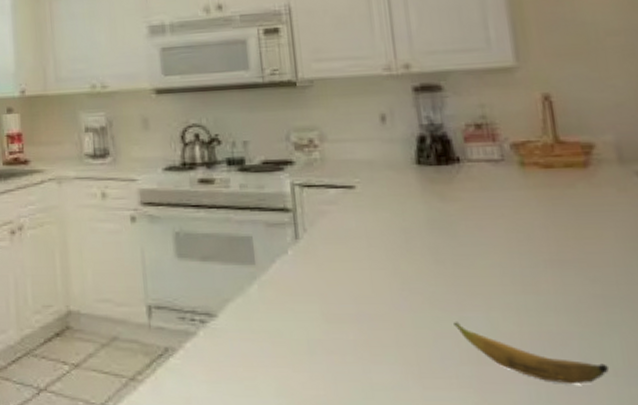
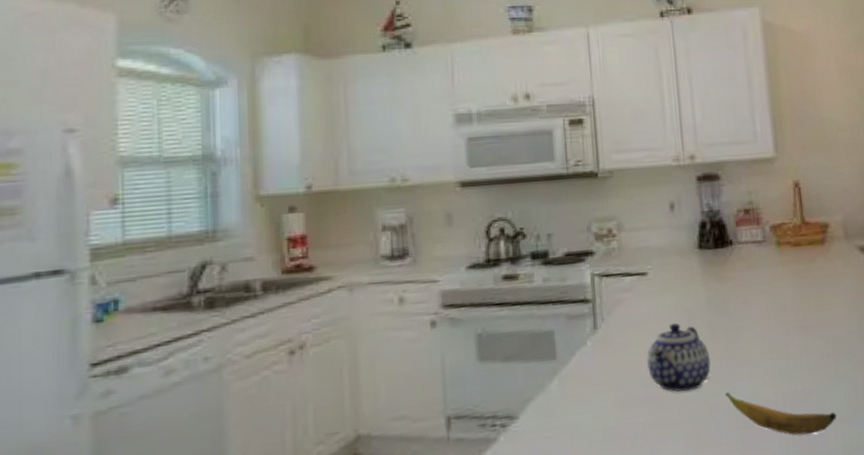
teapot: none [356,240,435,315] -> present [647,322,711,392]

